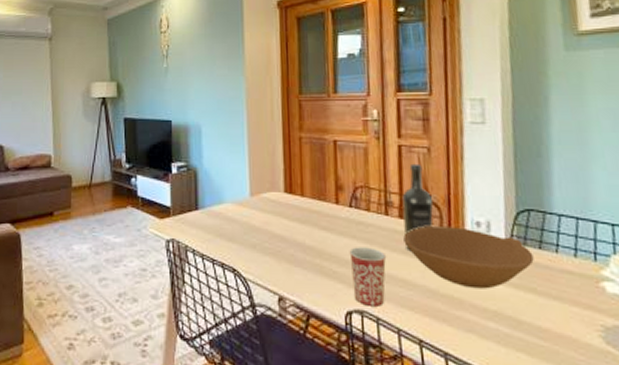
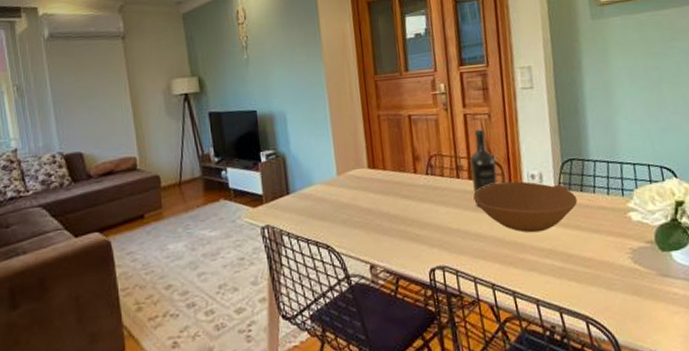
mug: present [349,247,387,307] -> none [428,209,462,262]

